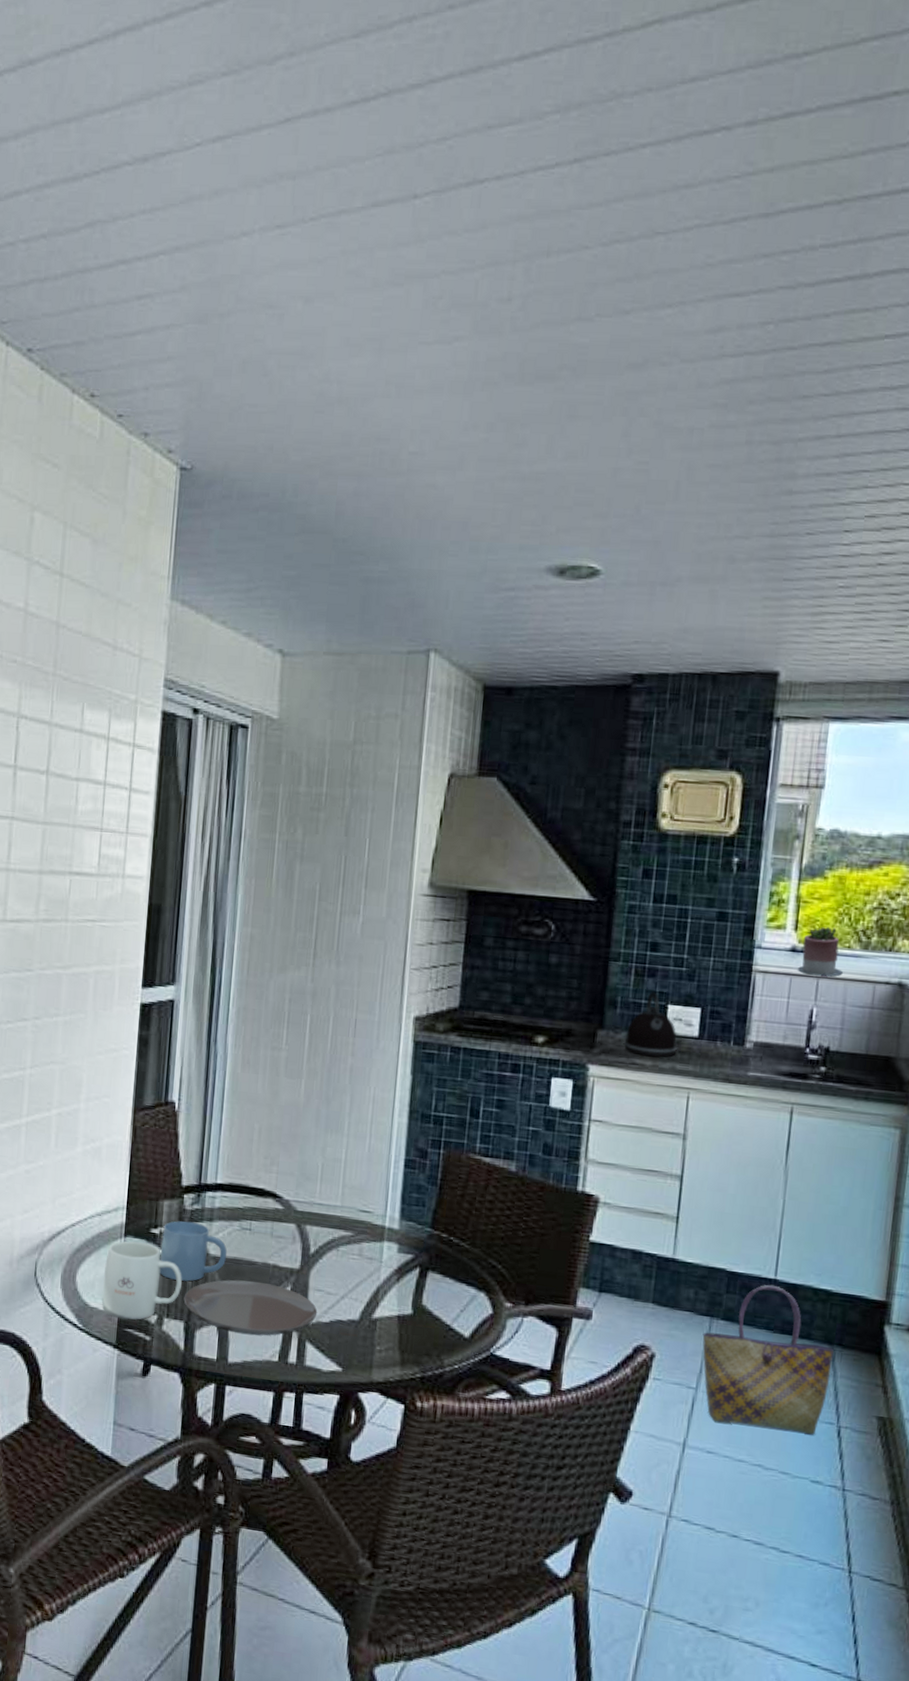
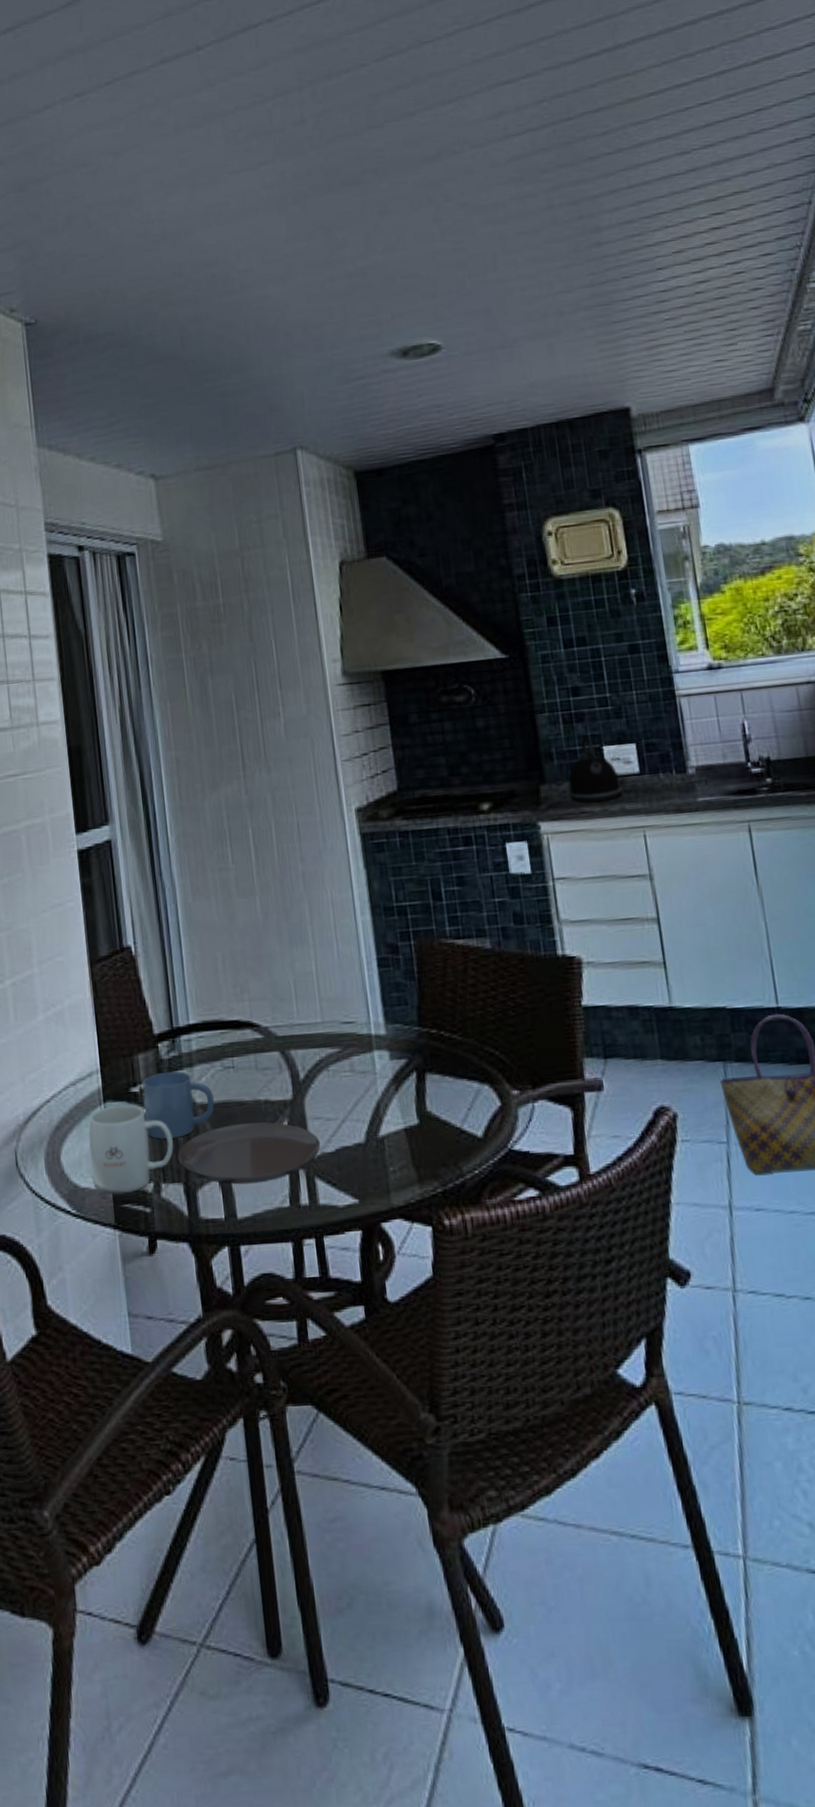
succulent planter: present [798,927,843,977] -> none [717,639,763,689]

